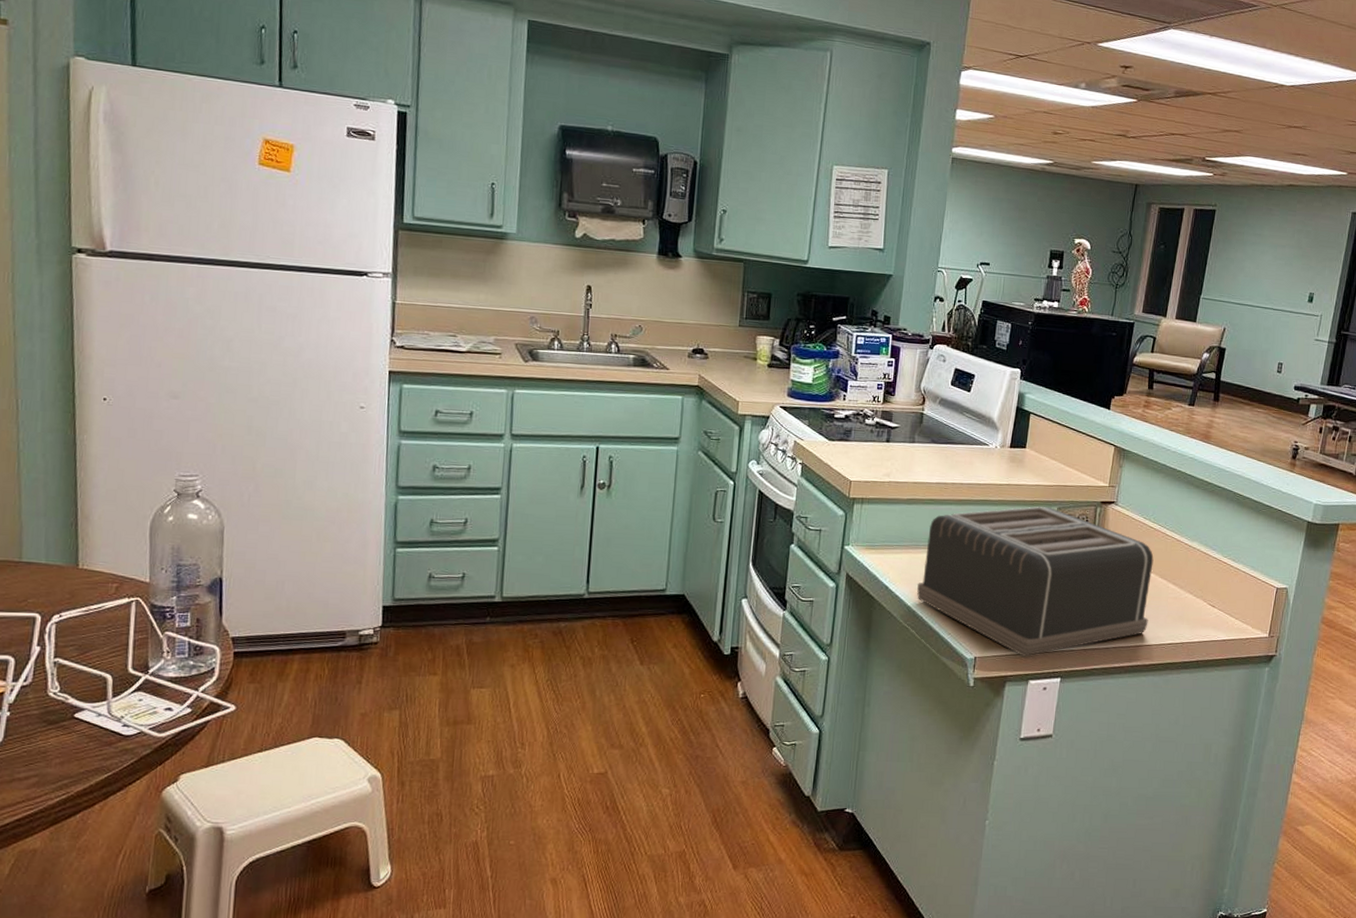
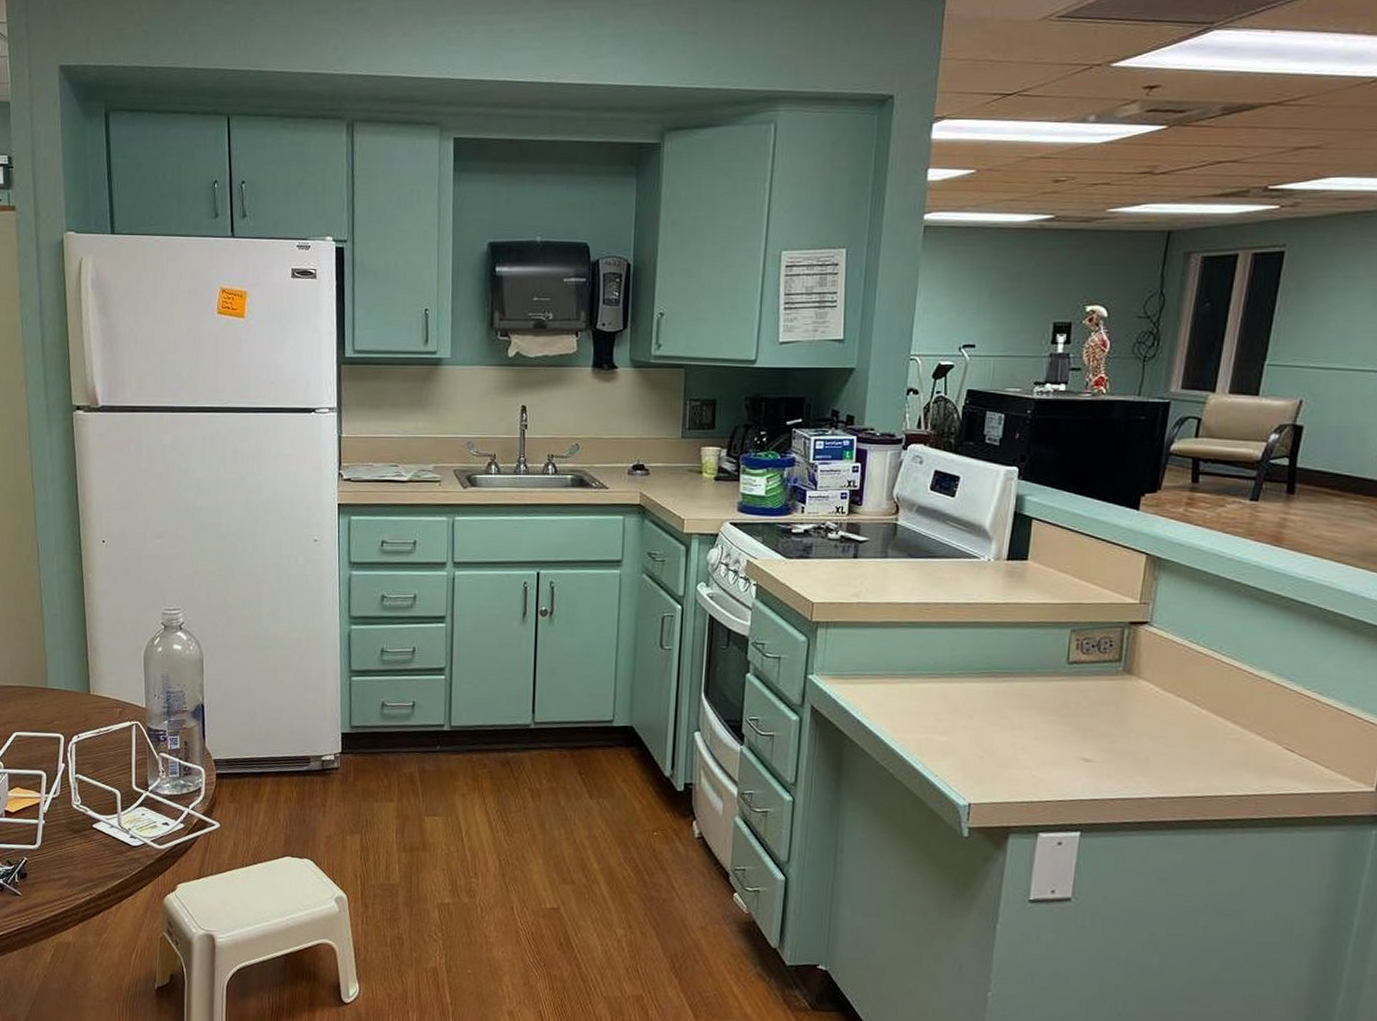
toaster: present [917,506,1154,657] -> none [895,629,1205,805]

